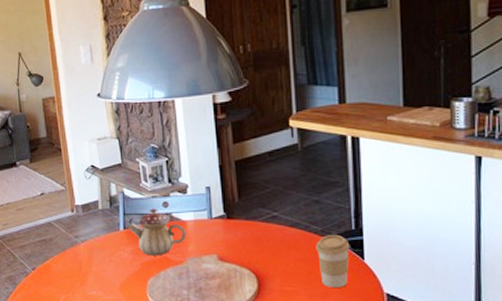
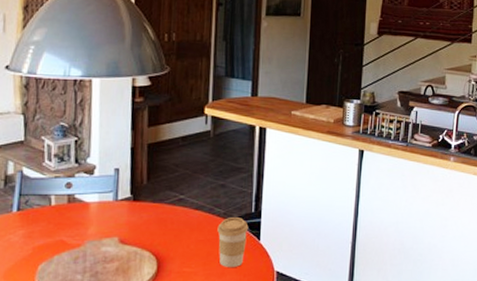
teapot: present [130,208,186,256] -> none [24,189,88,239]

